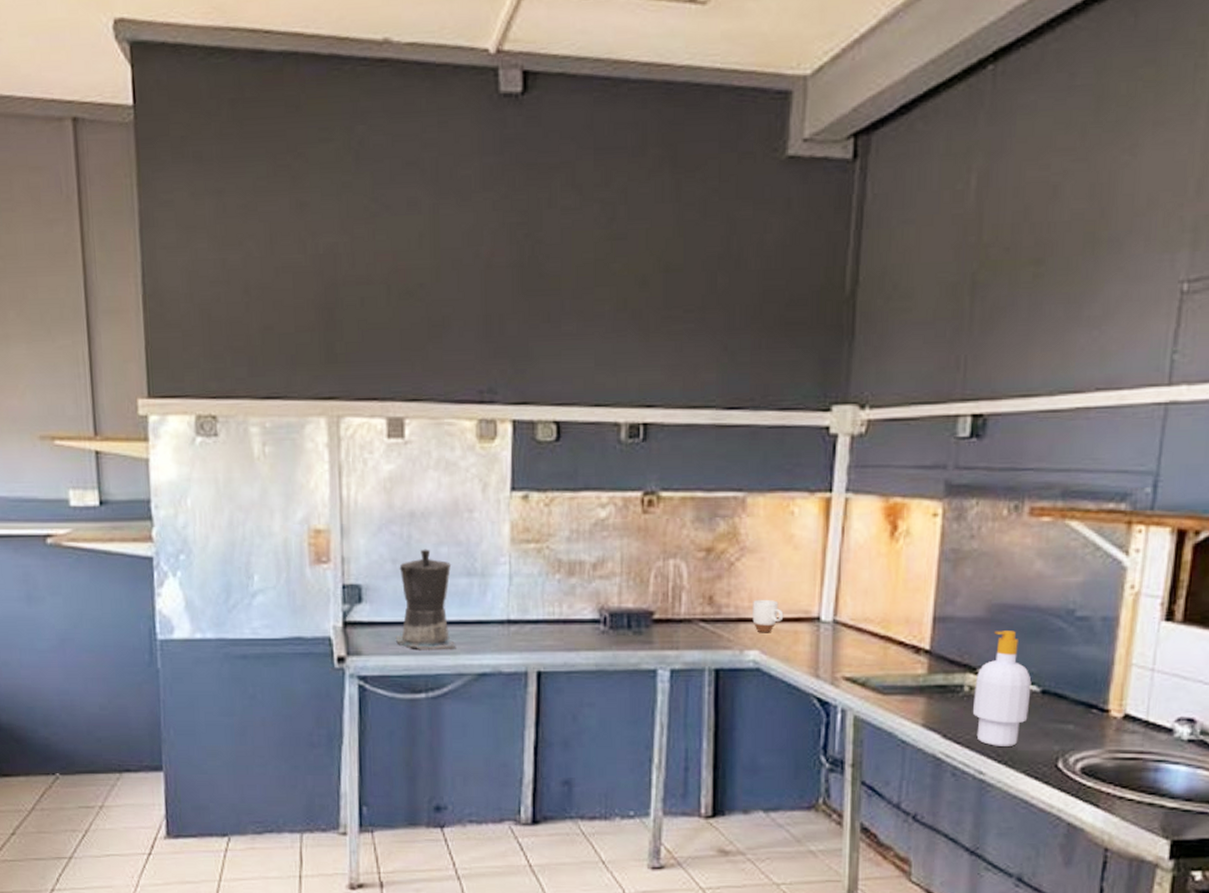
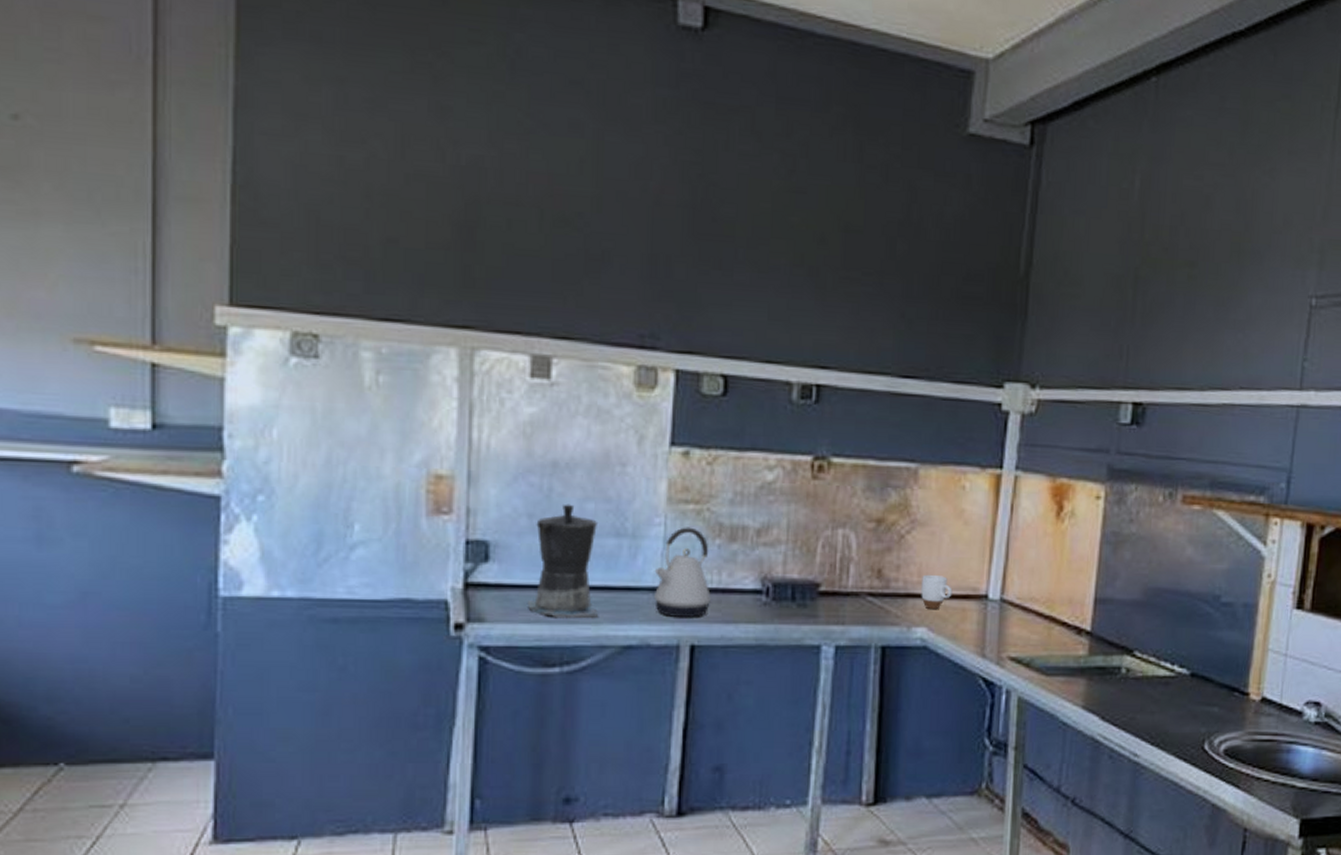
kettle: none [502,564,553,647] -> present [653,527,711,618]
soap bottle: present [972,631,1032,746] -> none [1128,614,1182,728]

